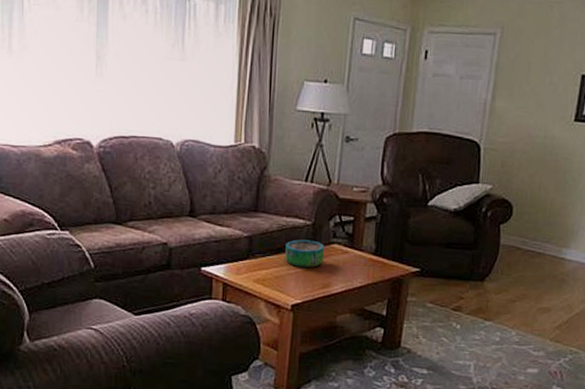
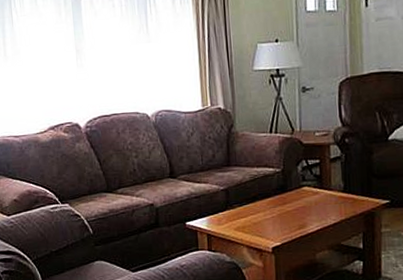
decorative bowl: present [285,239,325,269] -> none [259,186,297,213]

